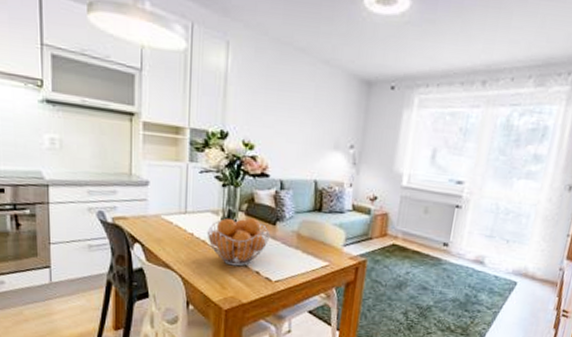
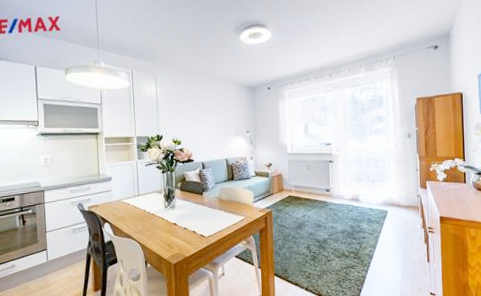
fruit basket: present [206,218,271,267] -> none [154,192,200,230]

